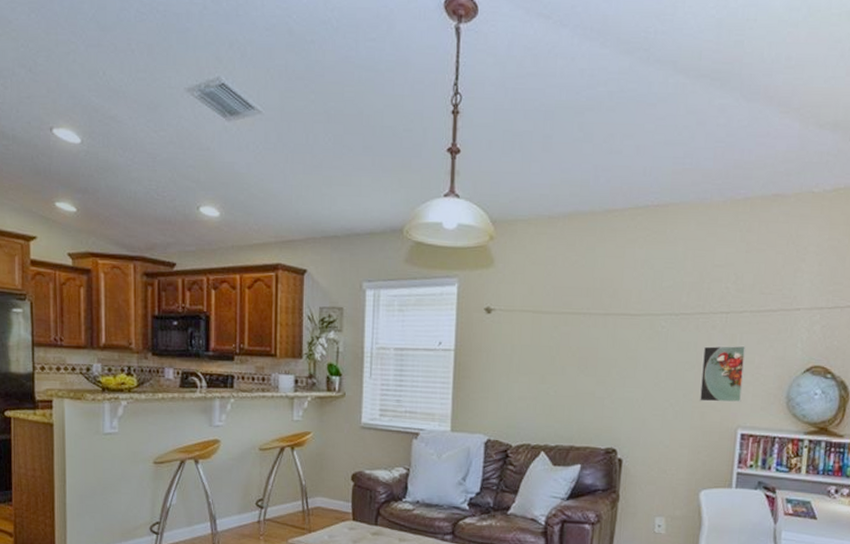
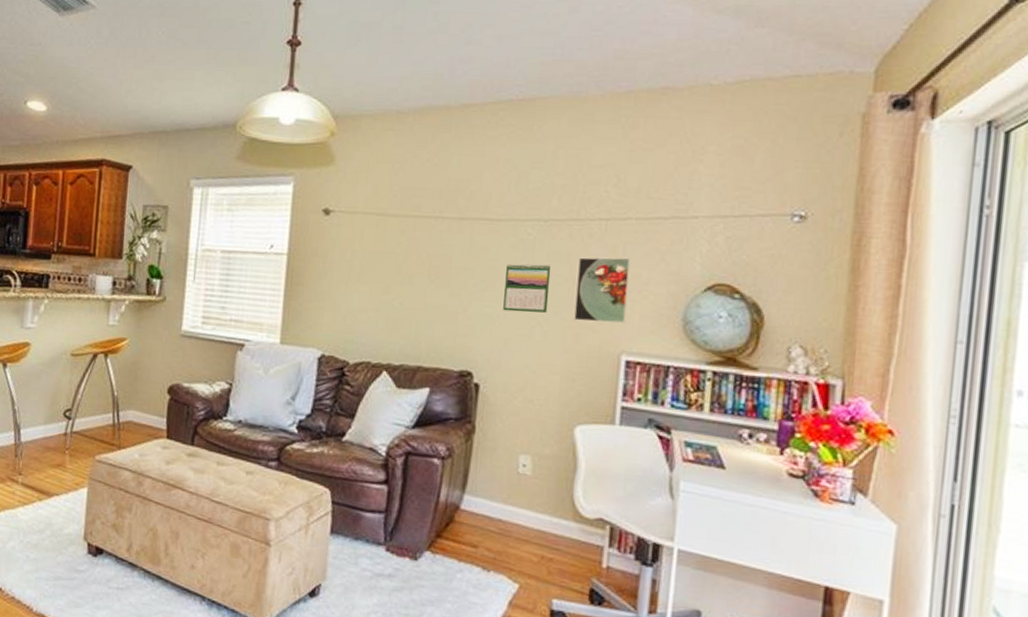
calendar: none [641,353,681,396] -> present [503,263,551,313]

